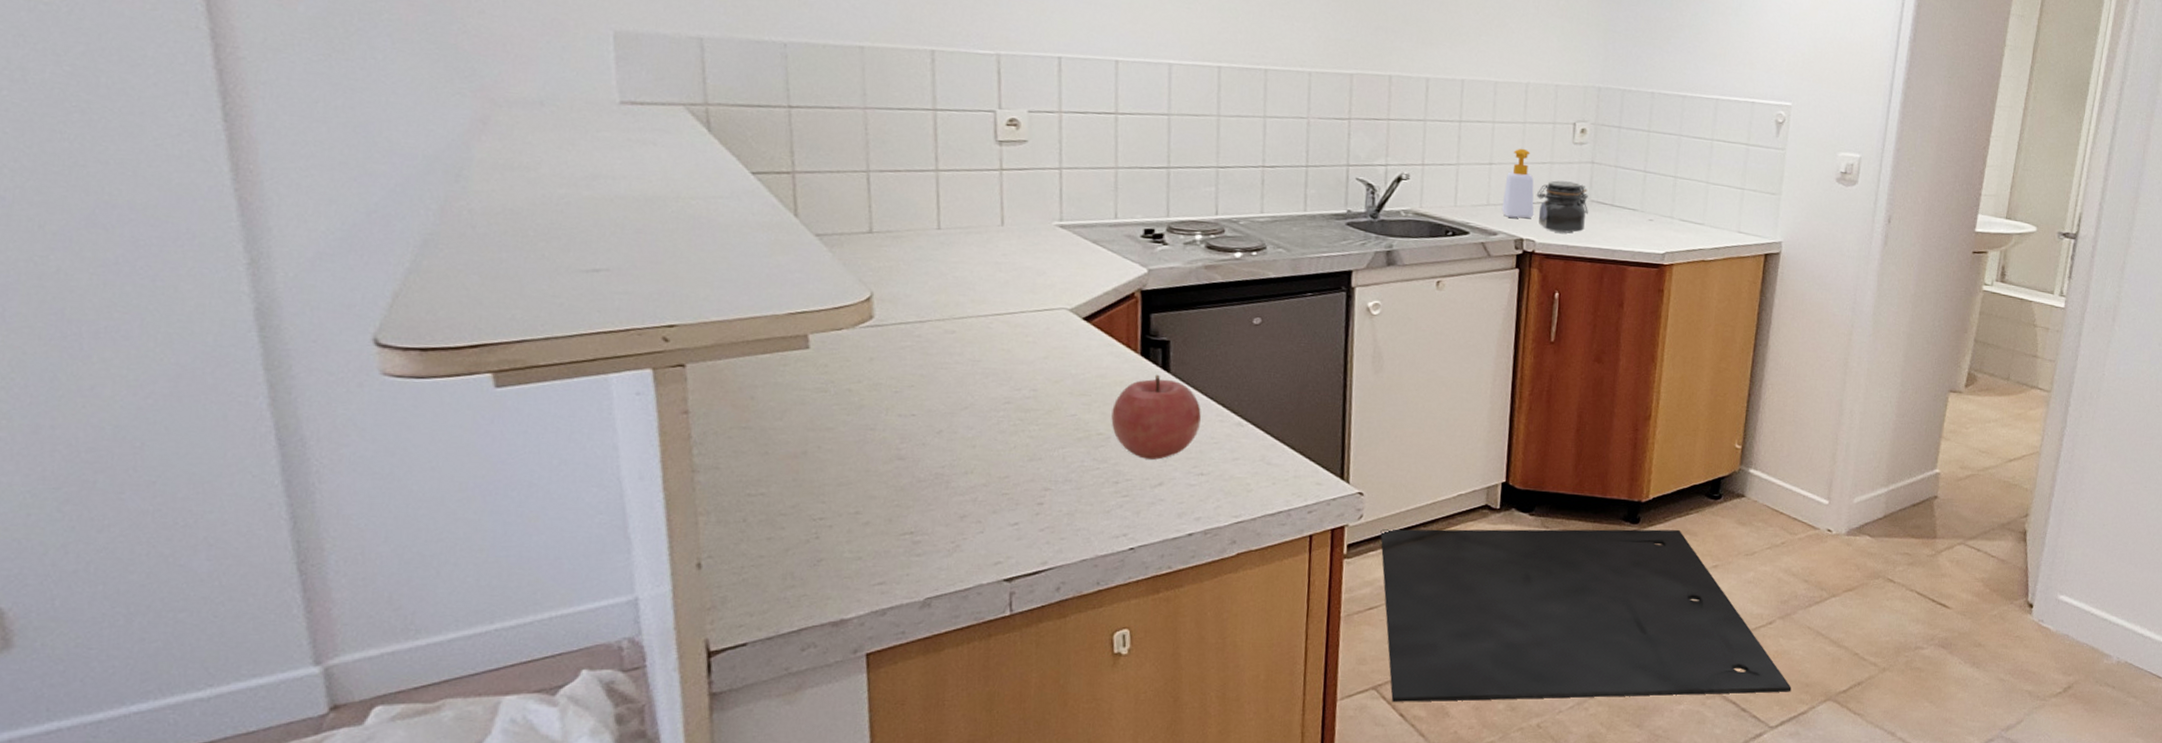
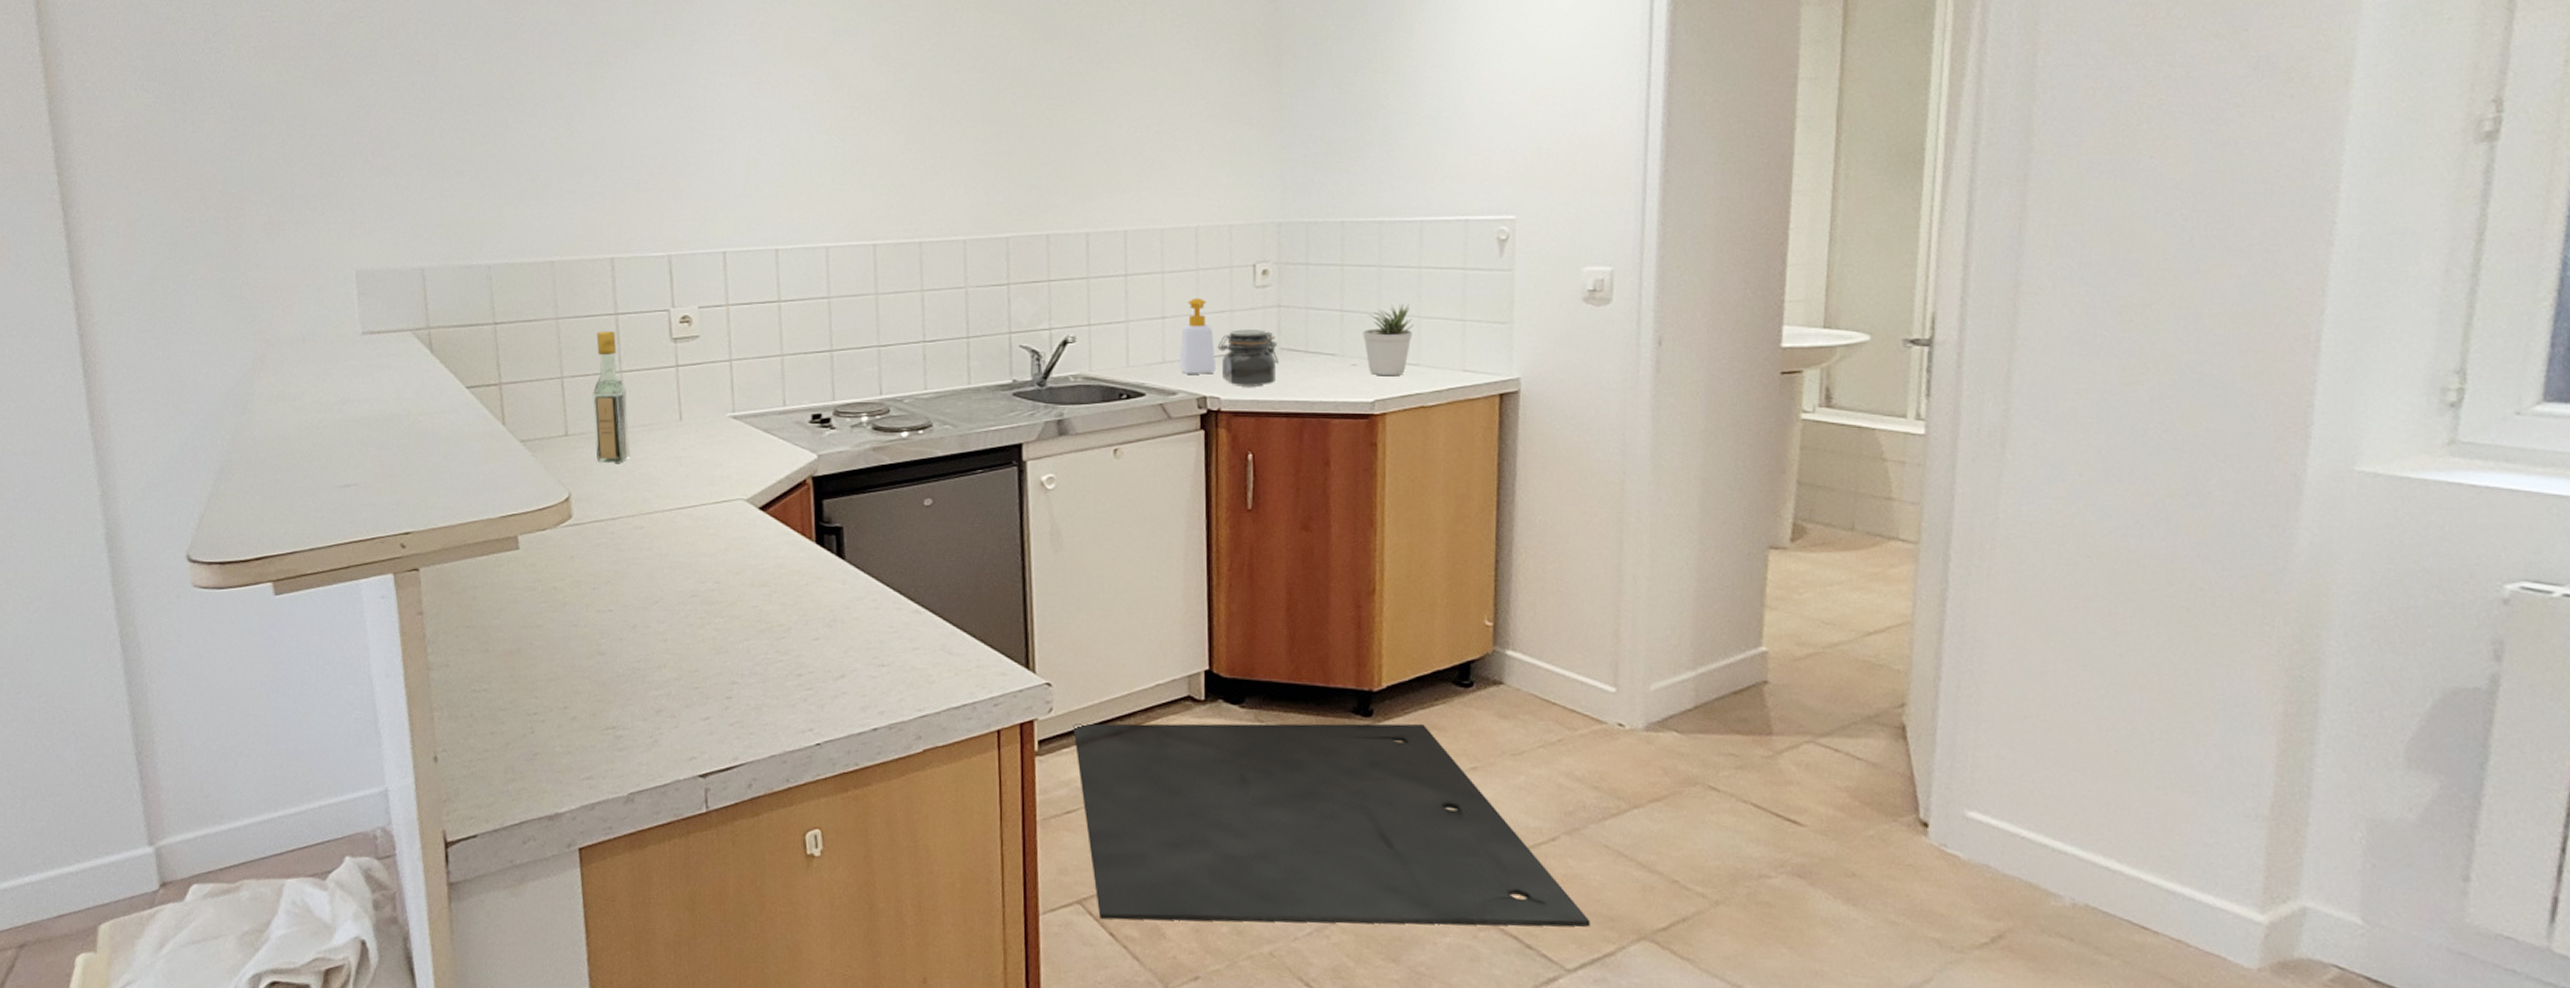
bottle: none [903,126,944,265] -> present [592,331,630,464]
fruit: present [1111,374,1201,460] -> none [791,562,878,651]
potted plant: none [1660,169,1703,233] -> present [1363,303,1414,377]

